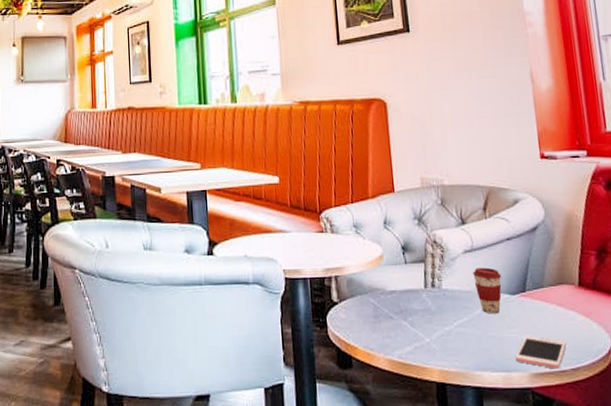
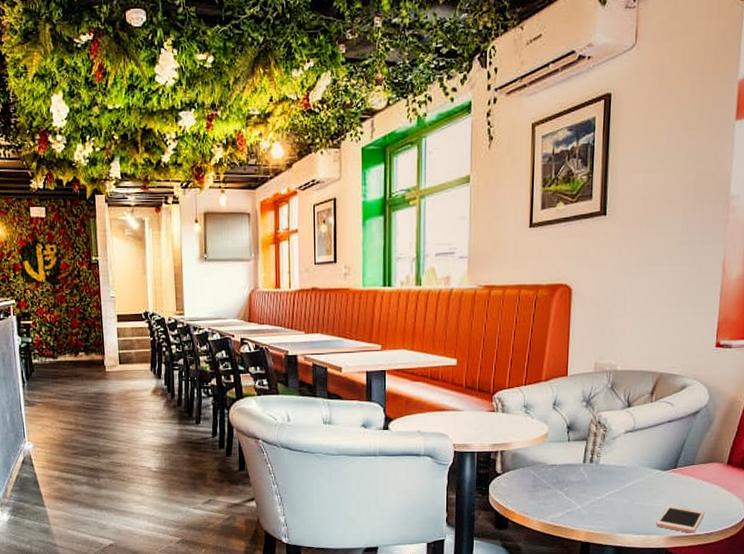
coffee cup: present [473,267,502,314] -> none [630,446,657,486]

